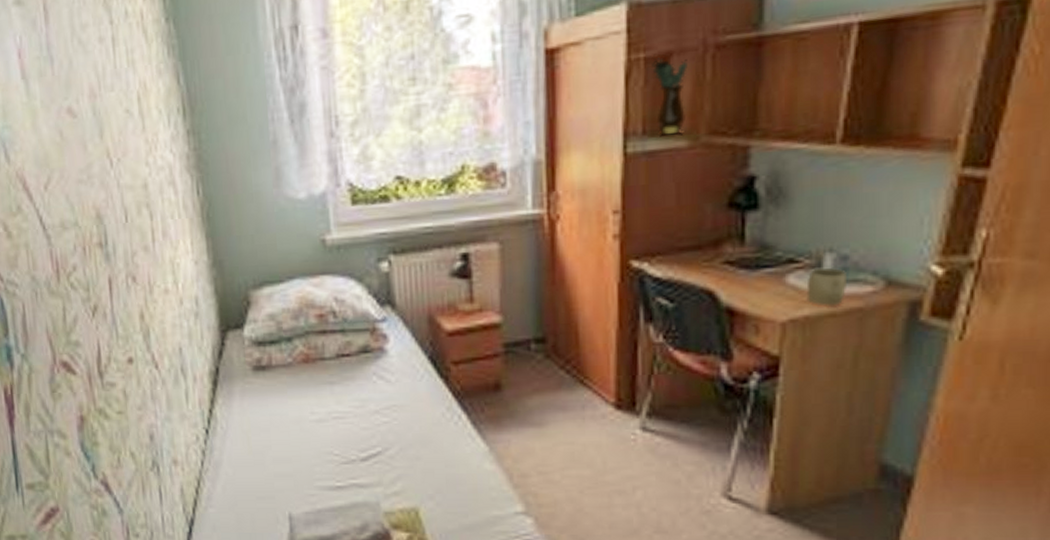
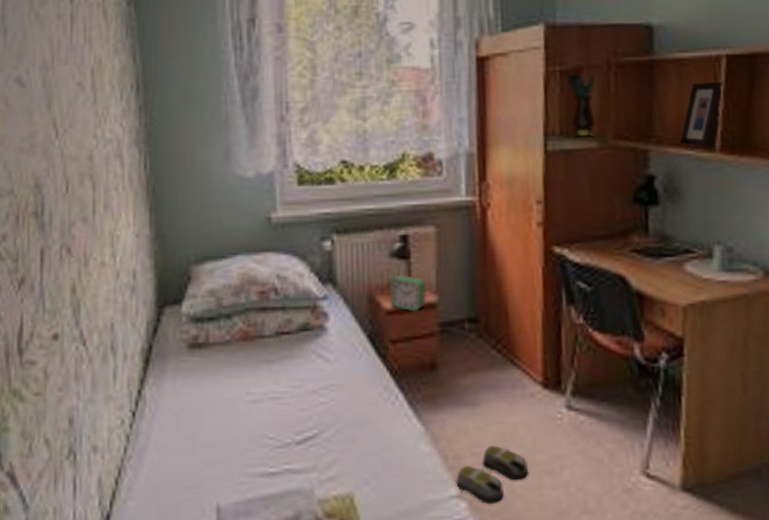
alarm clock: none [450,294,489,333] -> present [389,274,426,312]
slippers: none [521,465,597,520] -> present [456,445,528,504]
picture frame: none [790,56,858,140] -> present [679,82,728,148]
mug: present [806,267,846,308] -> none [701,257,734,294]

